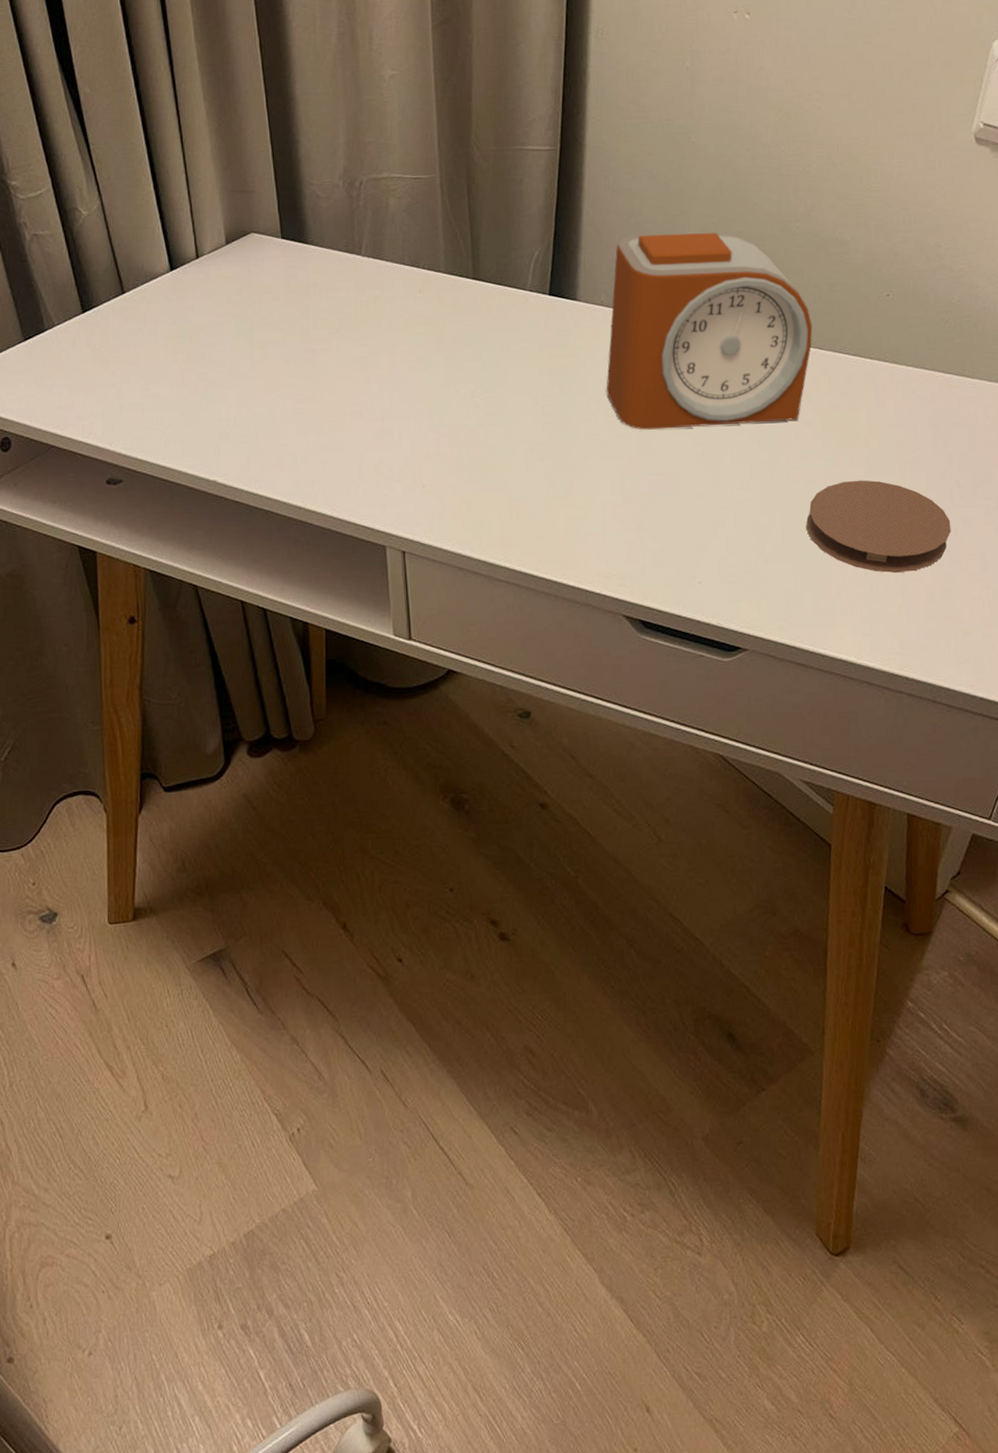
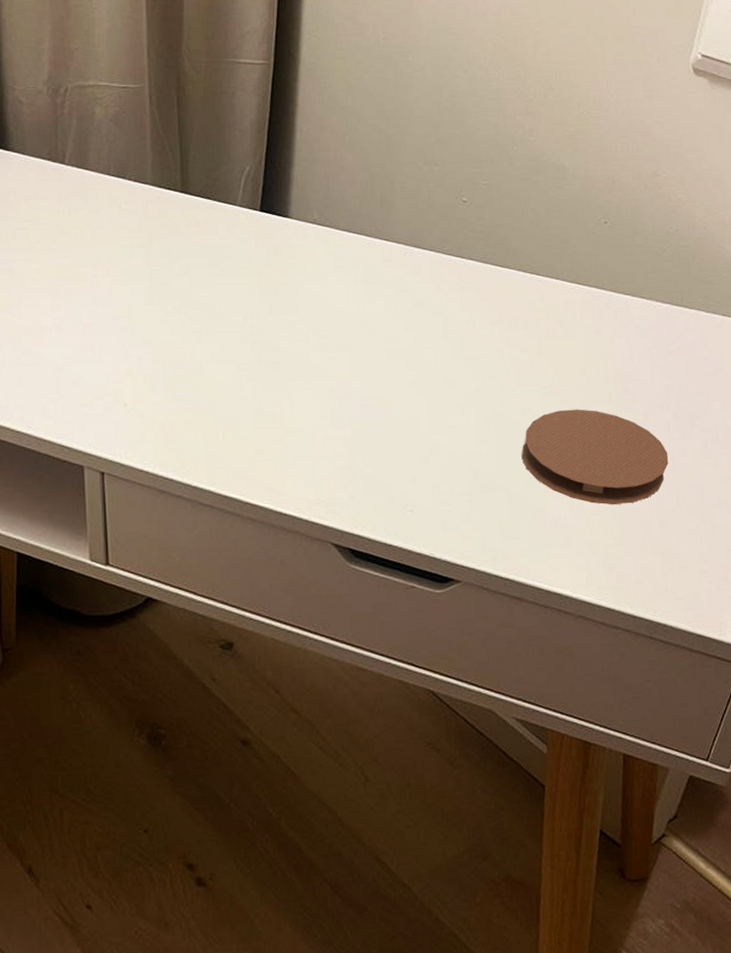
alarm clock: present [606,232,813,430] -> none [317,153,530,352]

